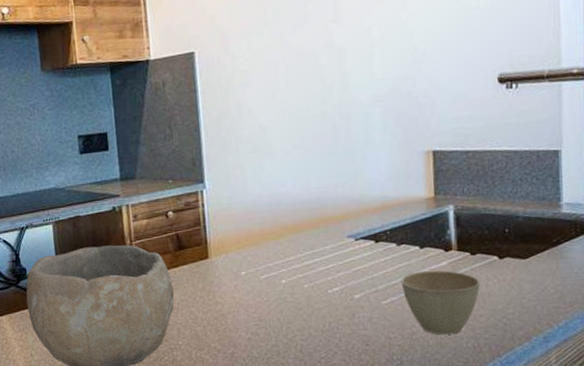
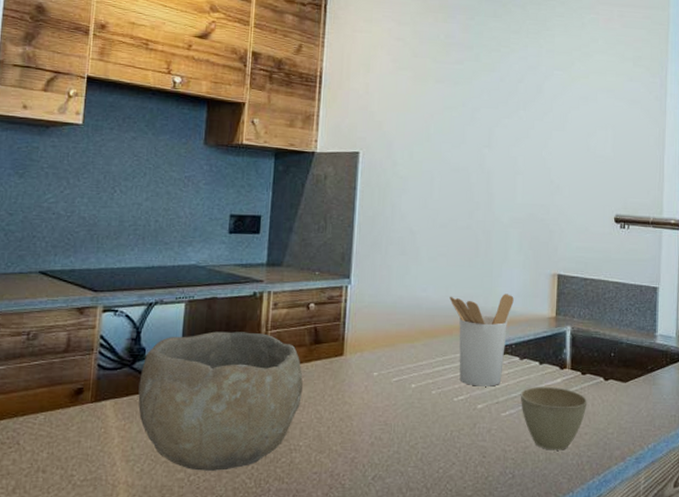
utensil holder: none [311,178,384,277] -> present [450,294,514,387]

